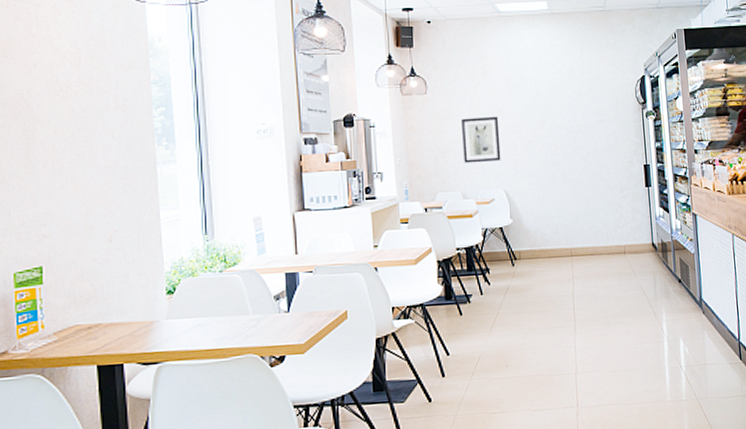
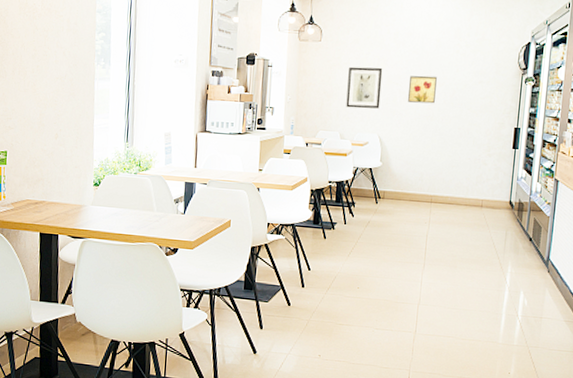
wall art: none [529,119,559,150] -> present [408,75,437,104]

